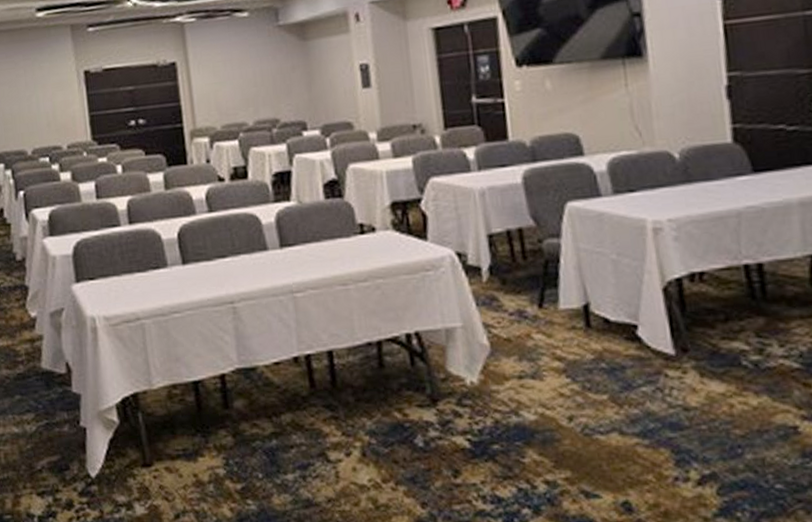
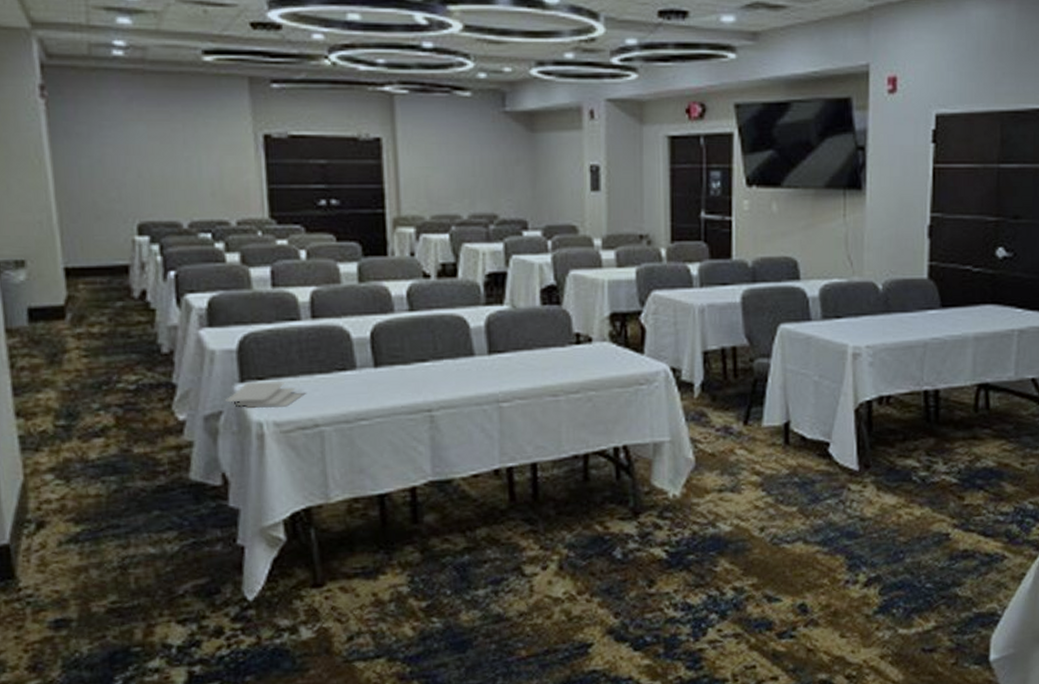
papers: none [64,281,128,305] -> present [224,382,306,409]

